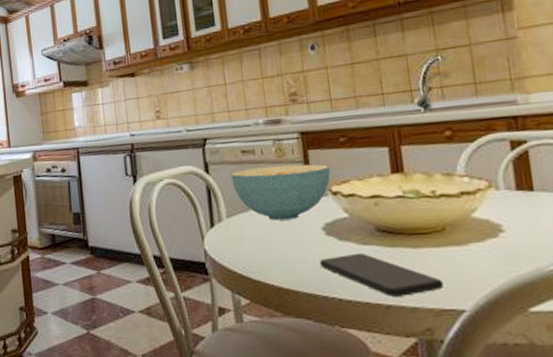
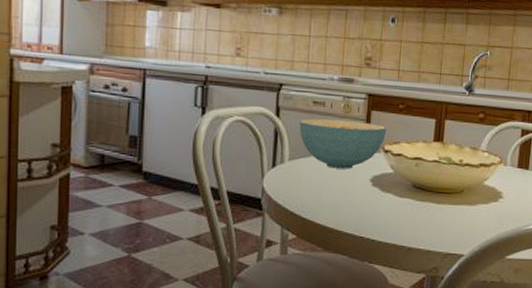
smartphone: present [320,252,444,297] -> none [362,203,453,241]

